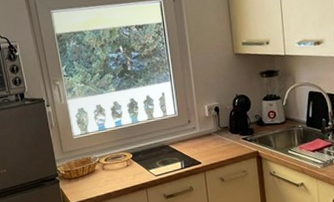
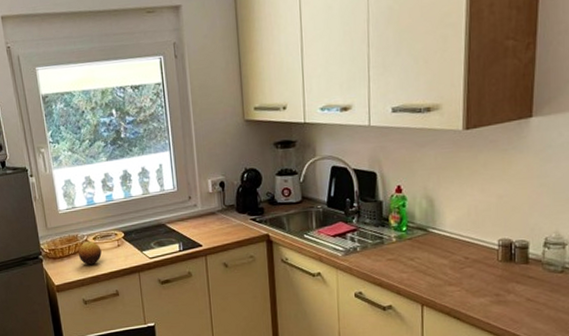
fruit: none [91,162,113,184] -> present [78,241,102,265]

